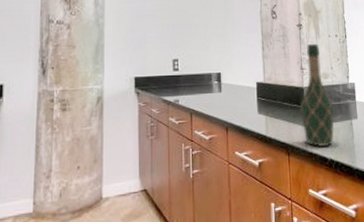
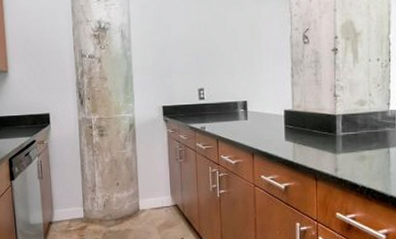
wine bottle: present [299,44,335,147] -> none [330,69,370,174]

